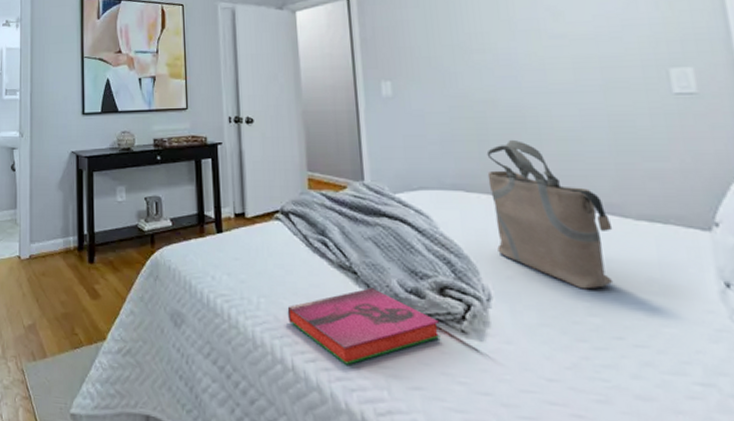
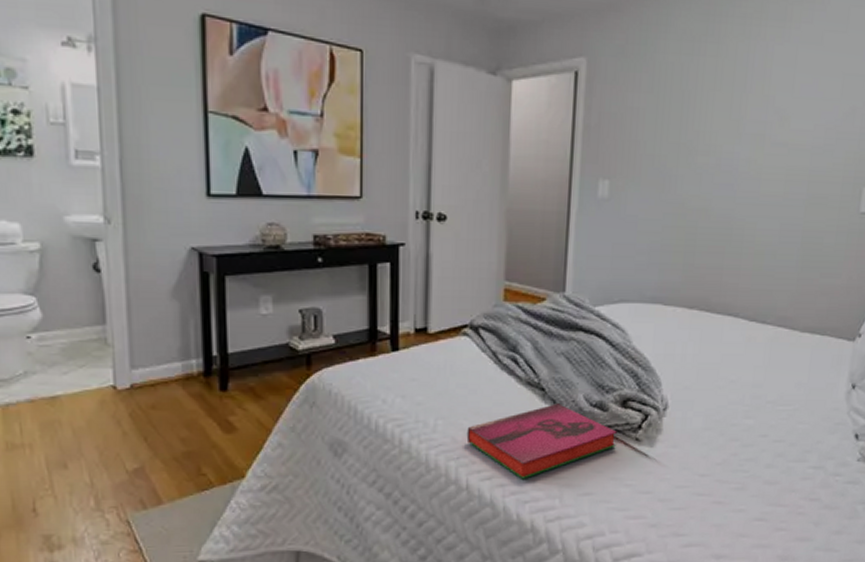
tote bag: present [486,139,614,290] -> none [682,252,782,395]

